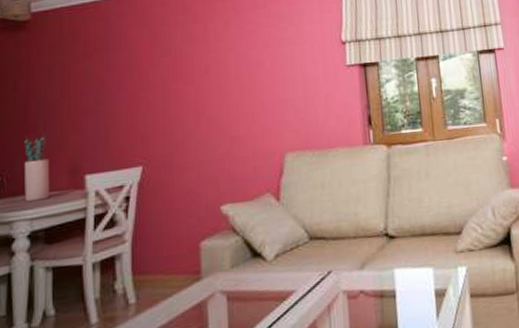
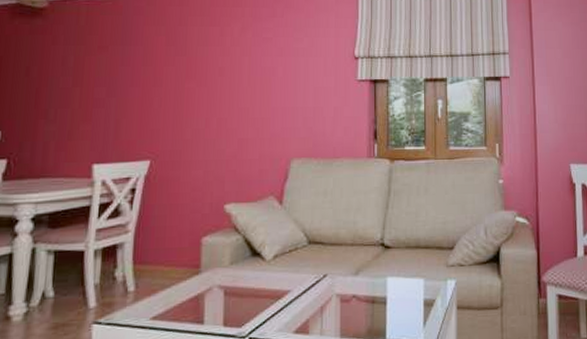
vase: present [24,132,50,202] -> none [30,119,58,186]

